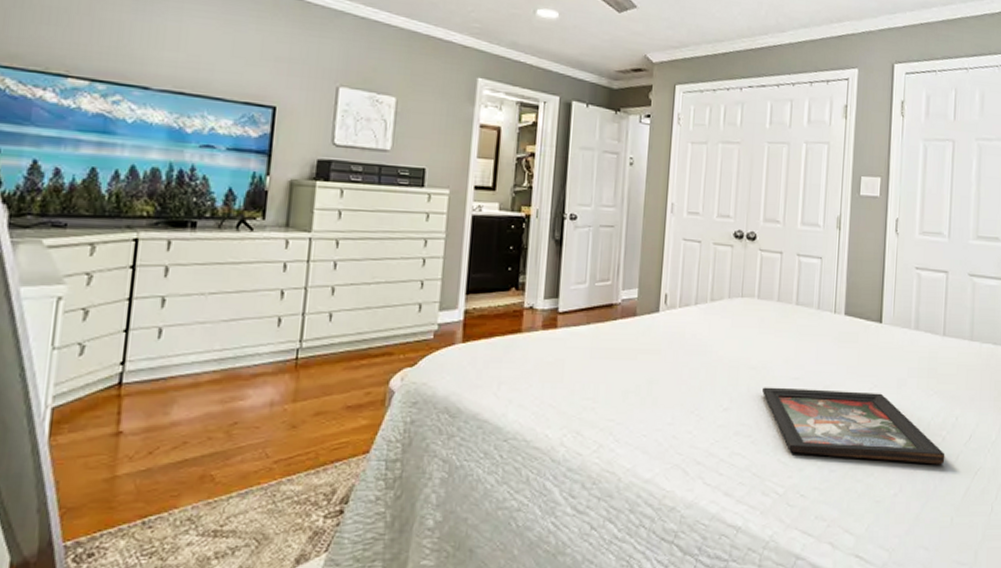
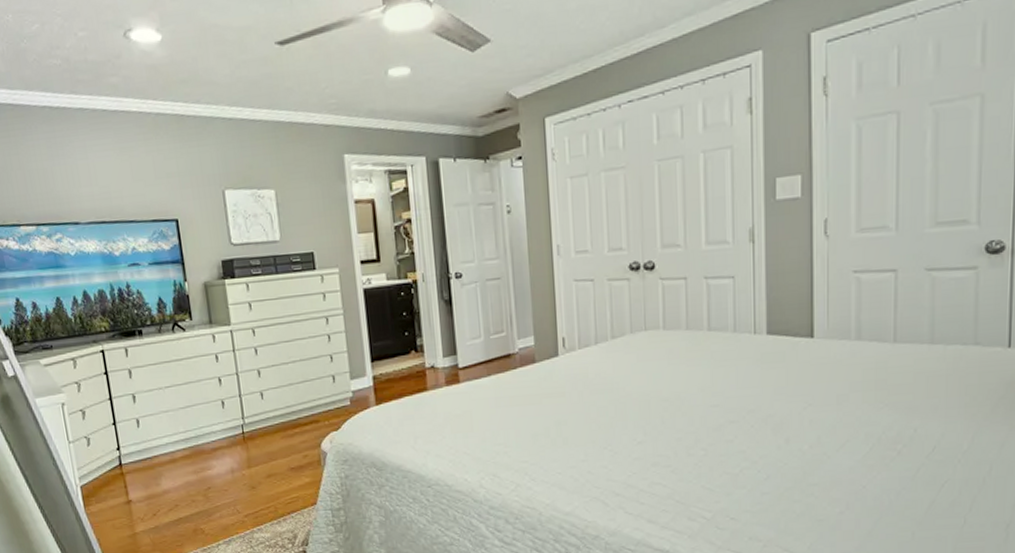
decorative tray: present [762,387,945,465] -> none [678,412,902,480]

